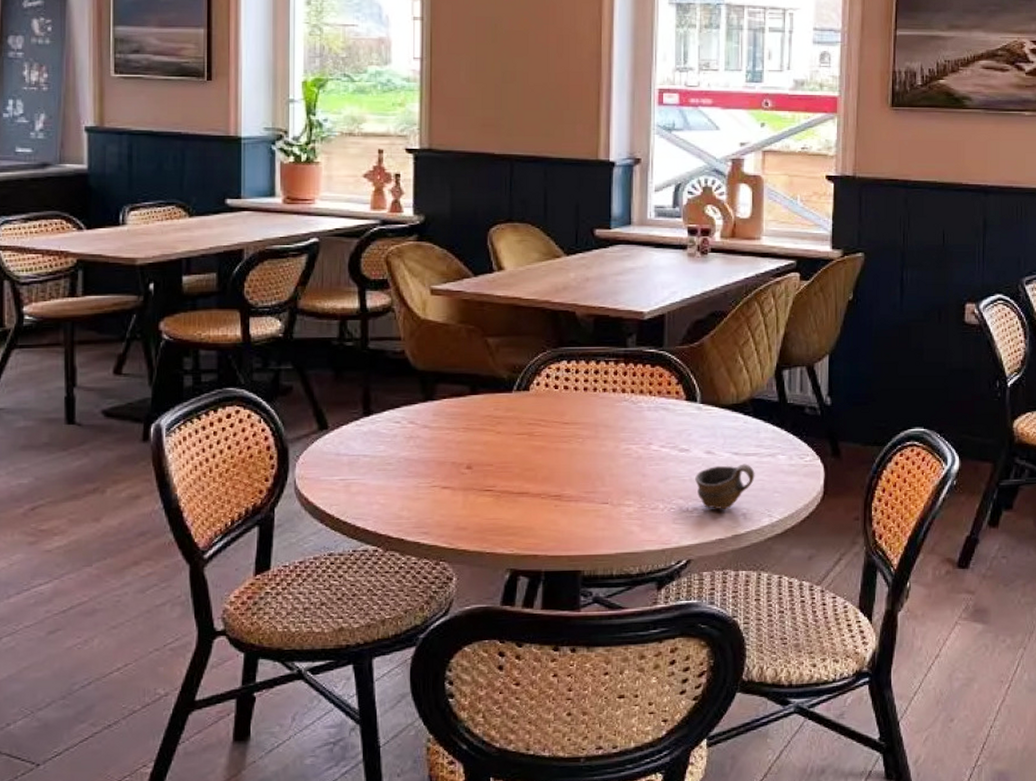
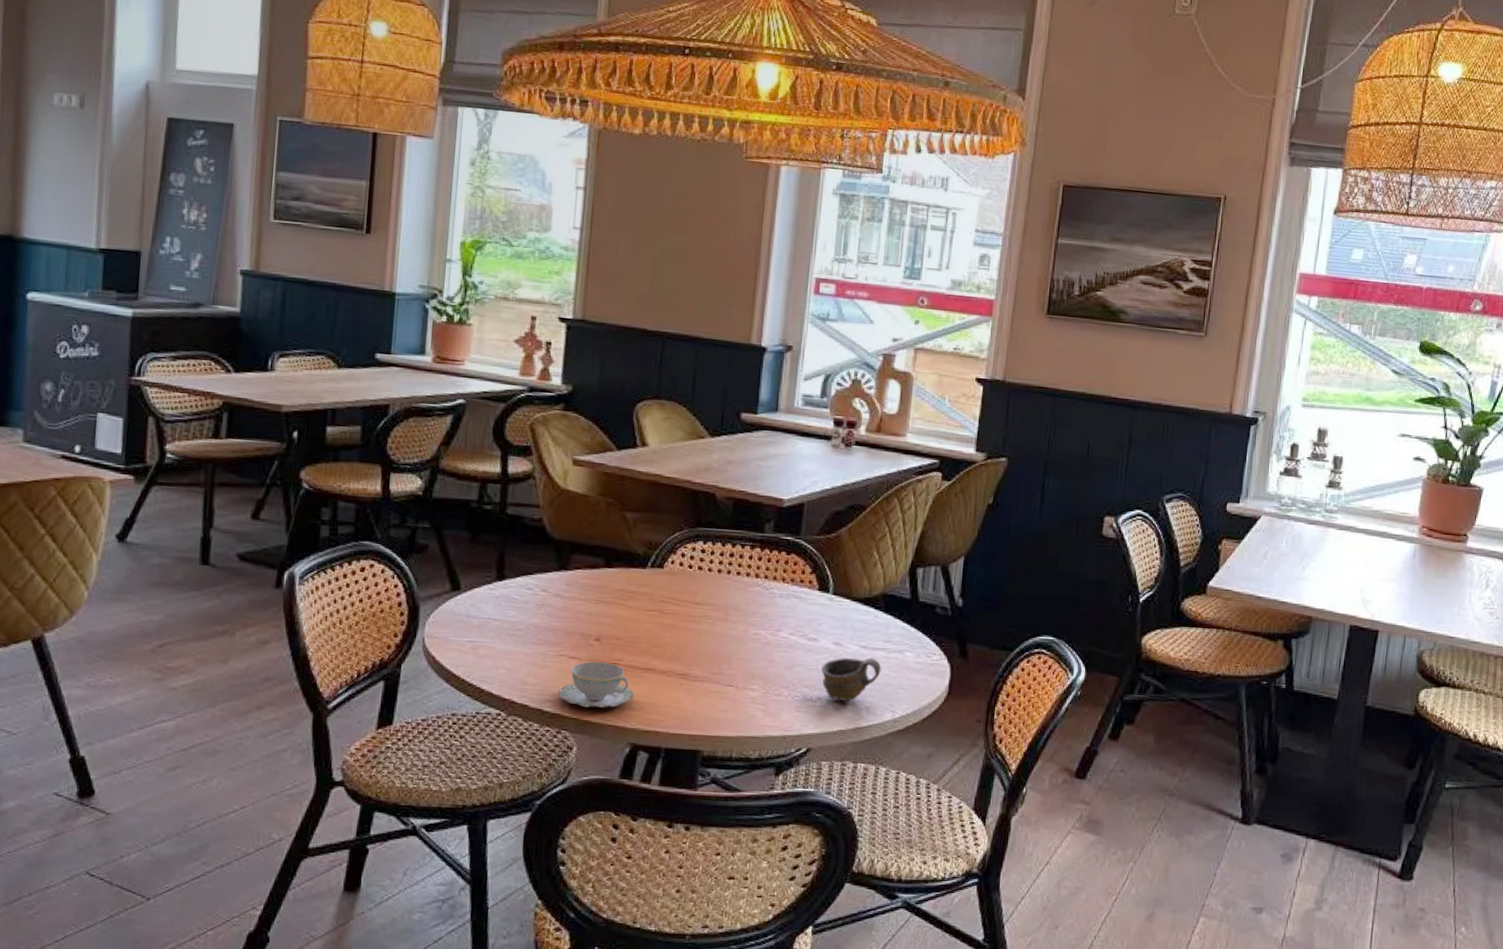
teacup: none [434,490,510,537] -> present [559,661,634,708]

